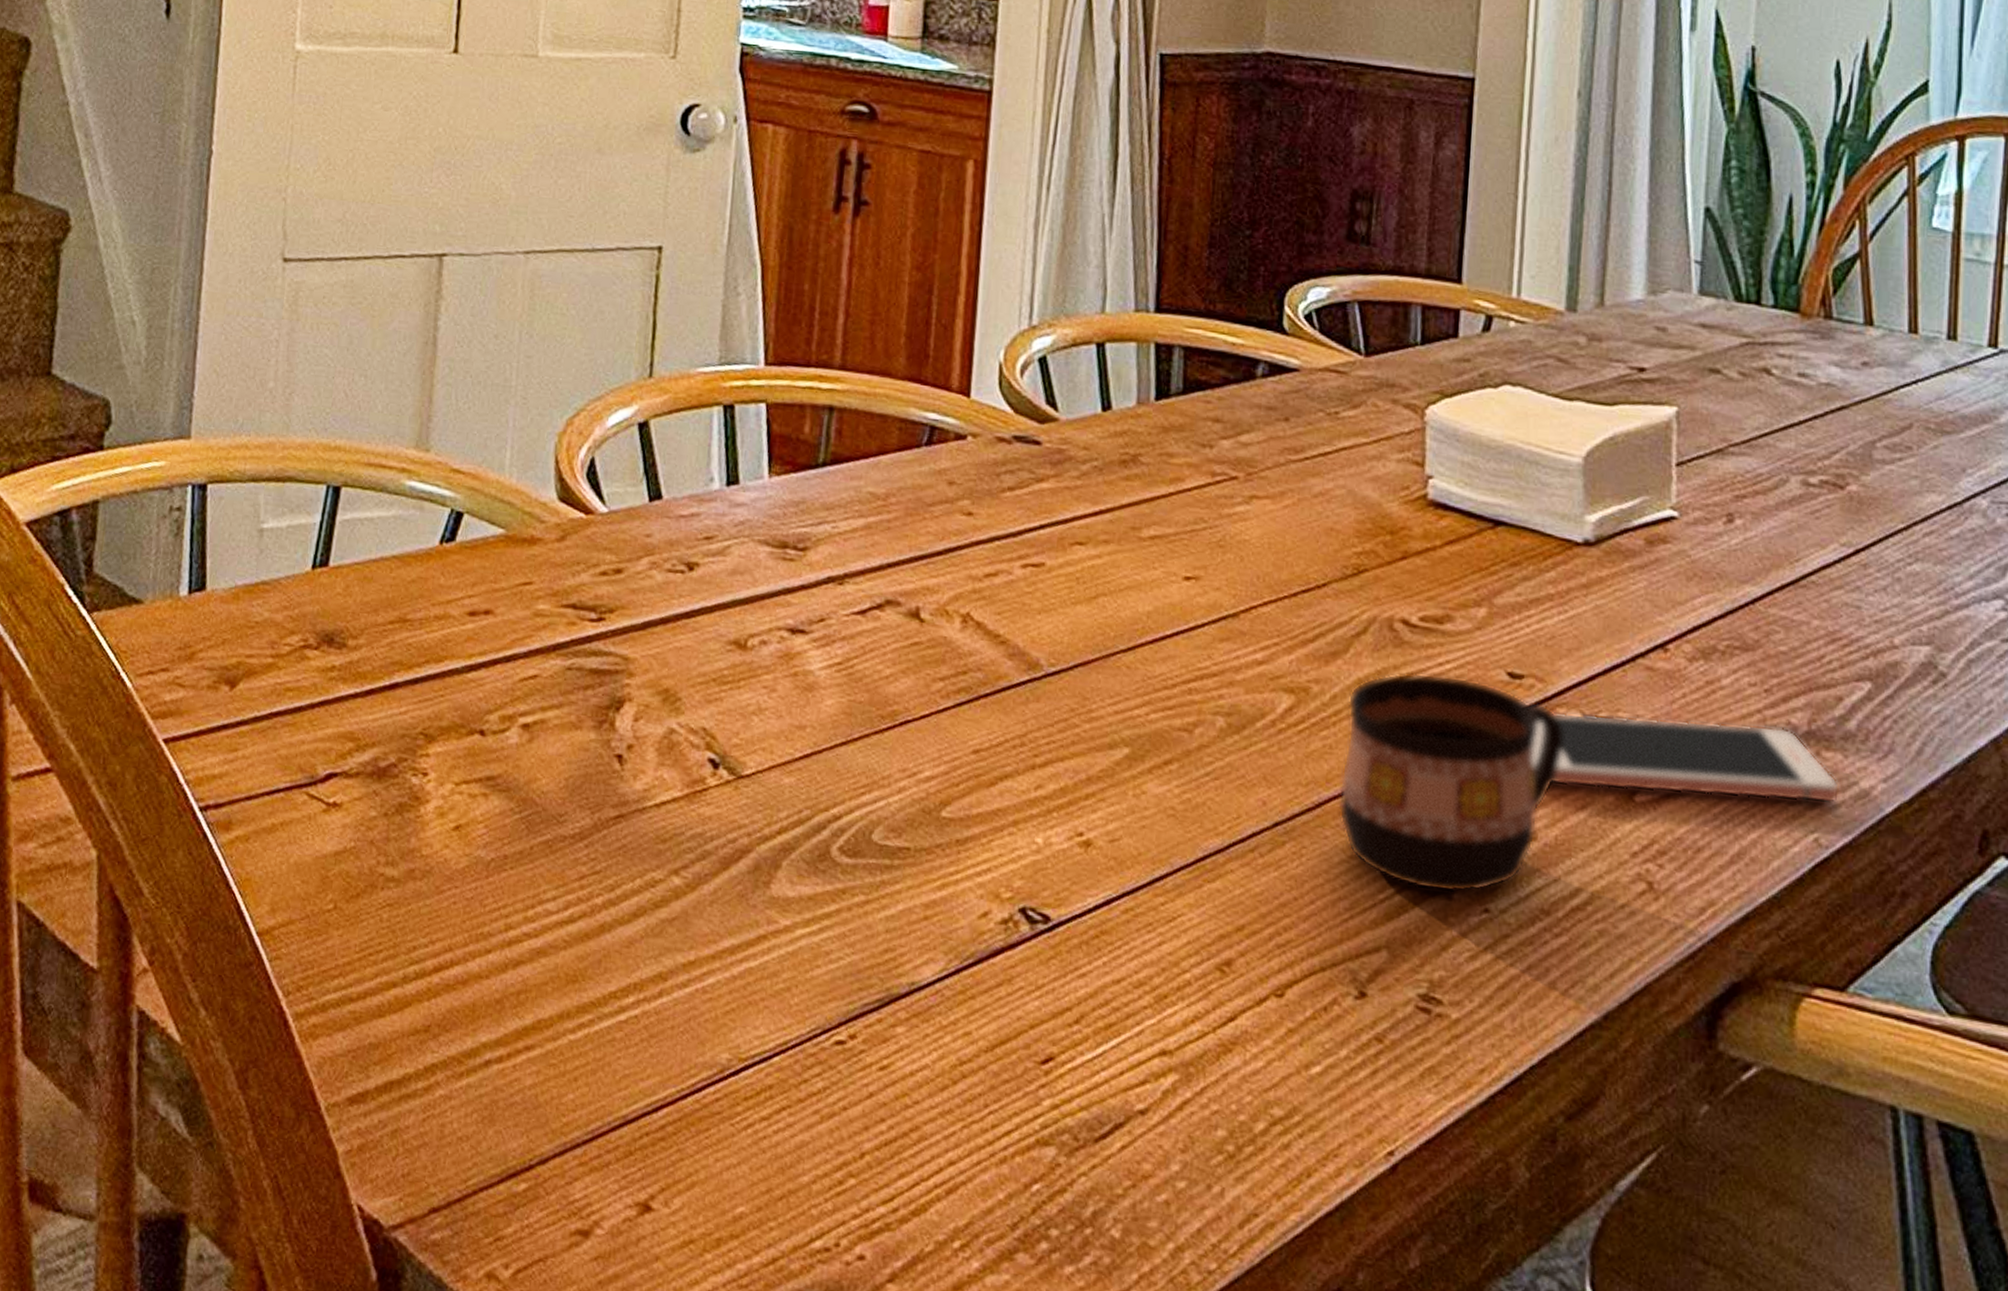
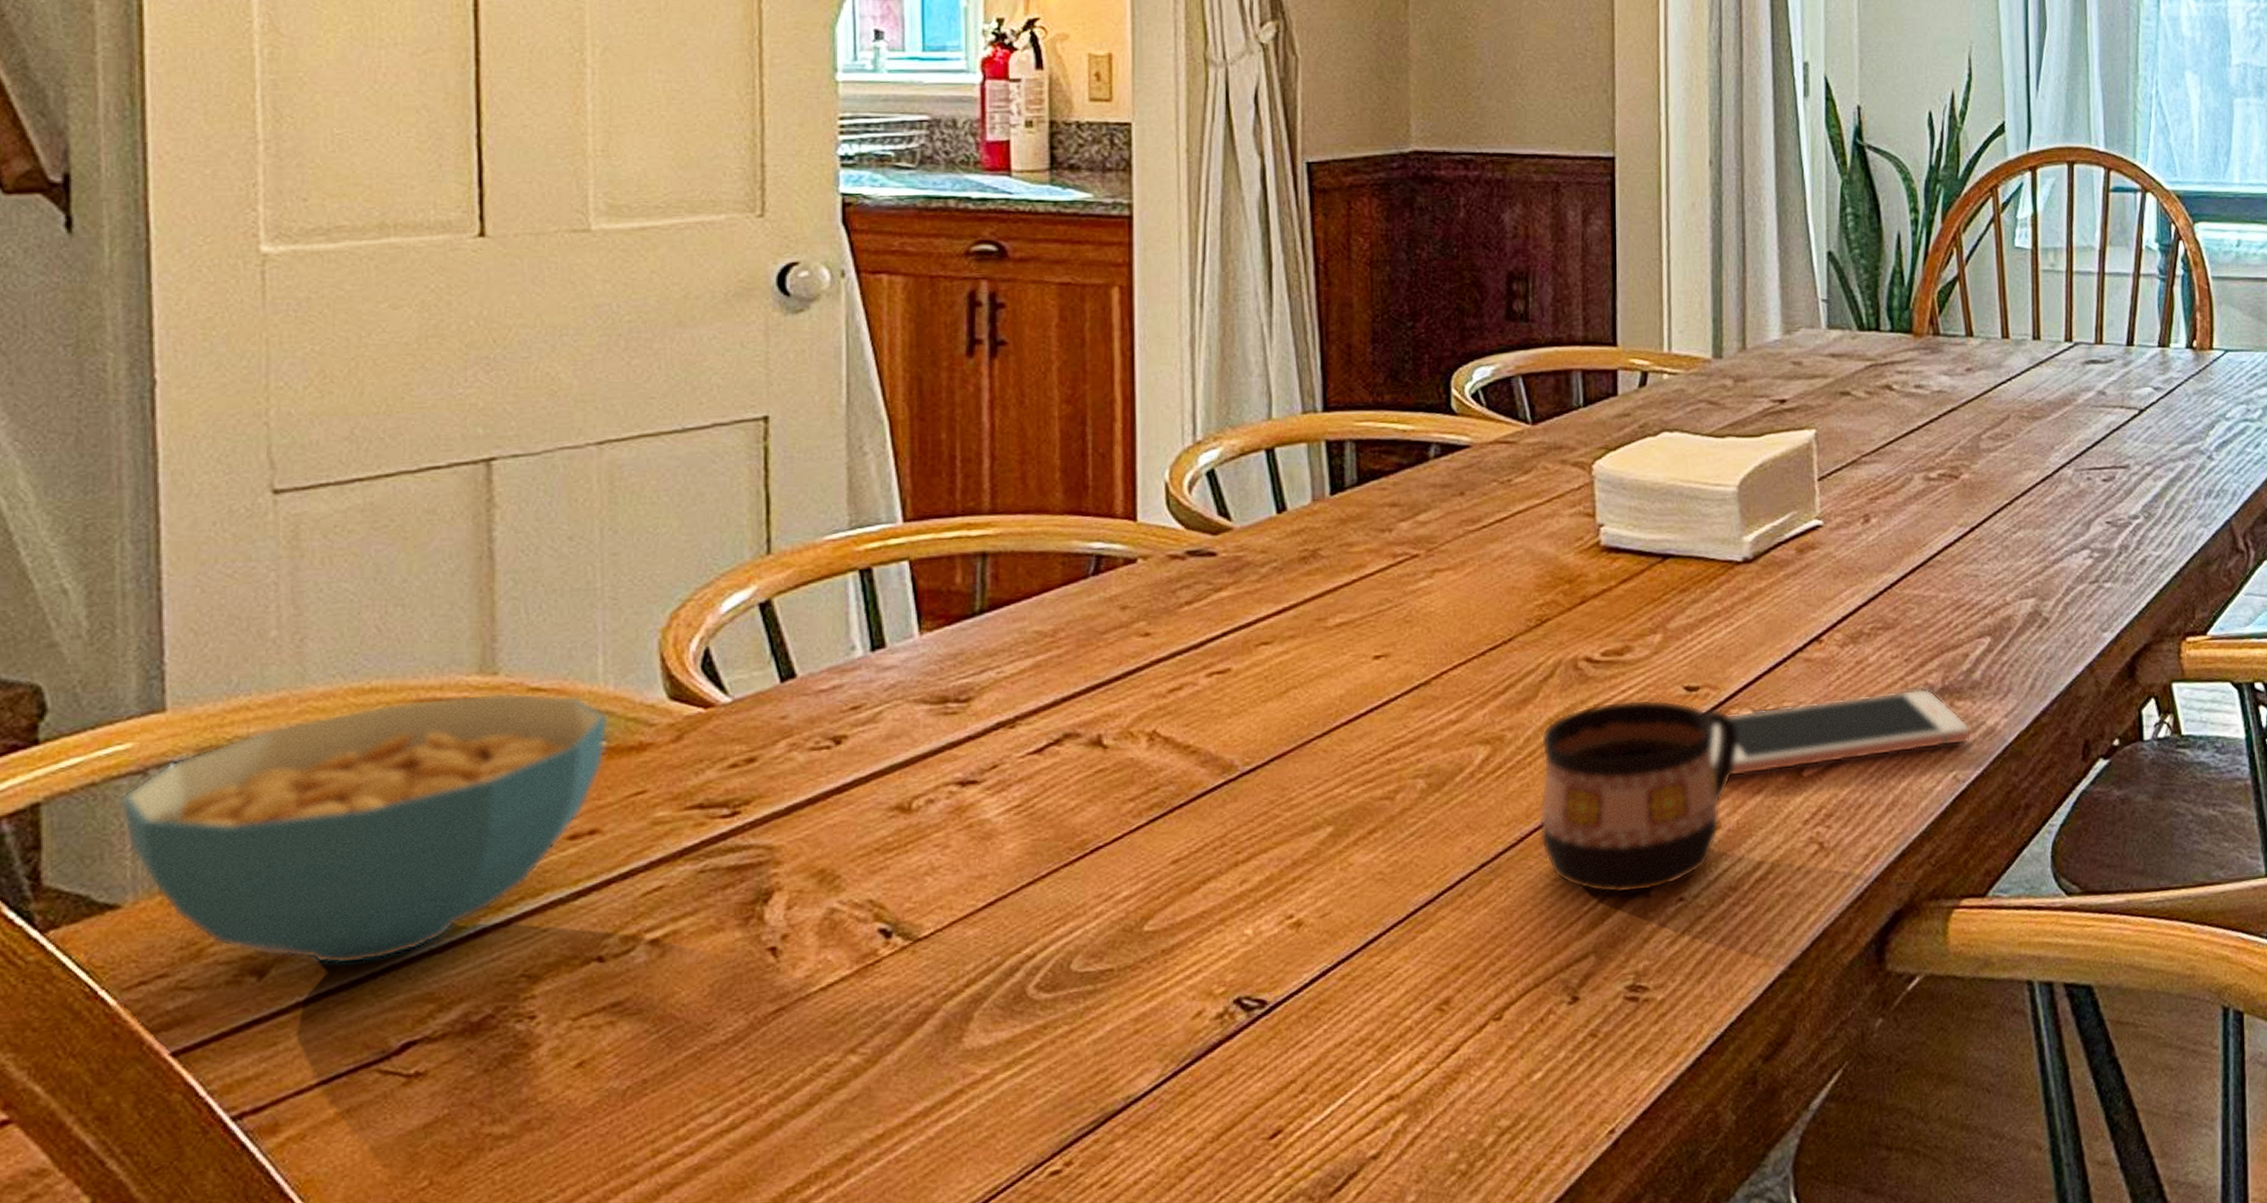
cereal bowl: none [151,462,511,693] -> present [119,692,610,965]

